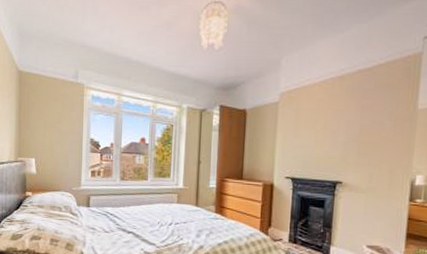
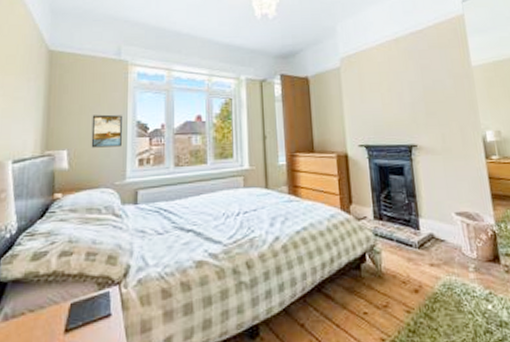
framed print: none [53,130,78,159] -> present [91,114,122,148]

